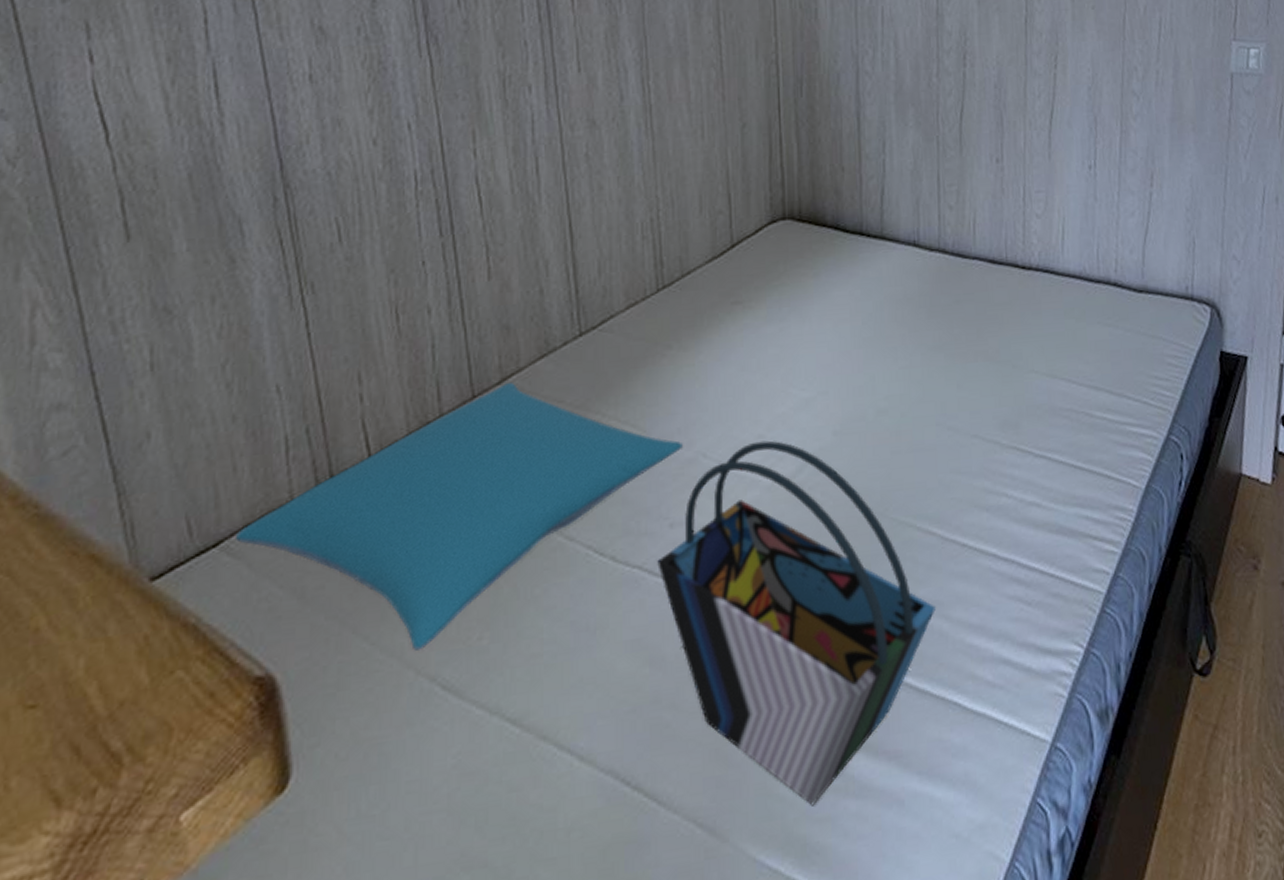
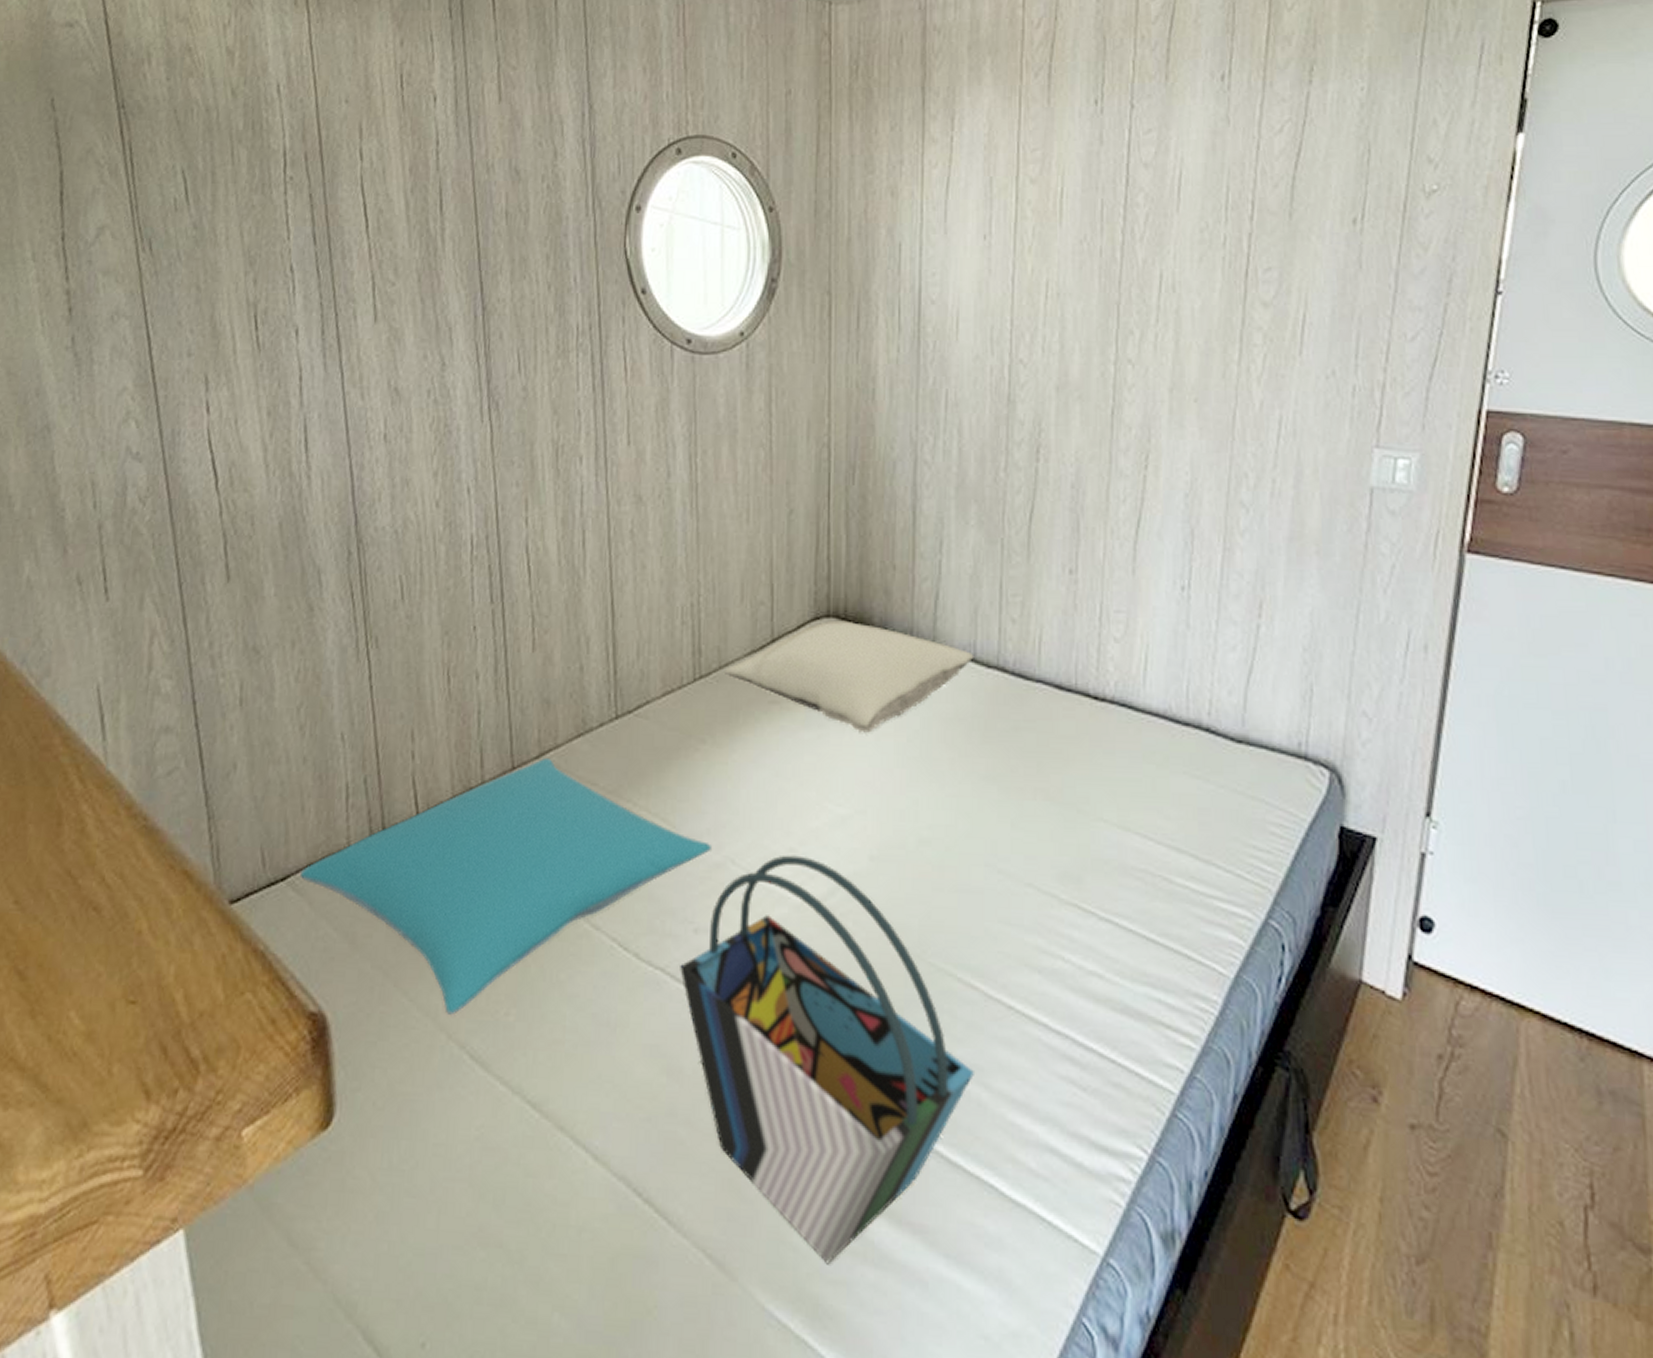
pillow: none [687,221,918,321] -> present [725,620,974,733]

